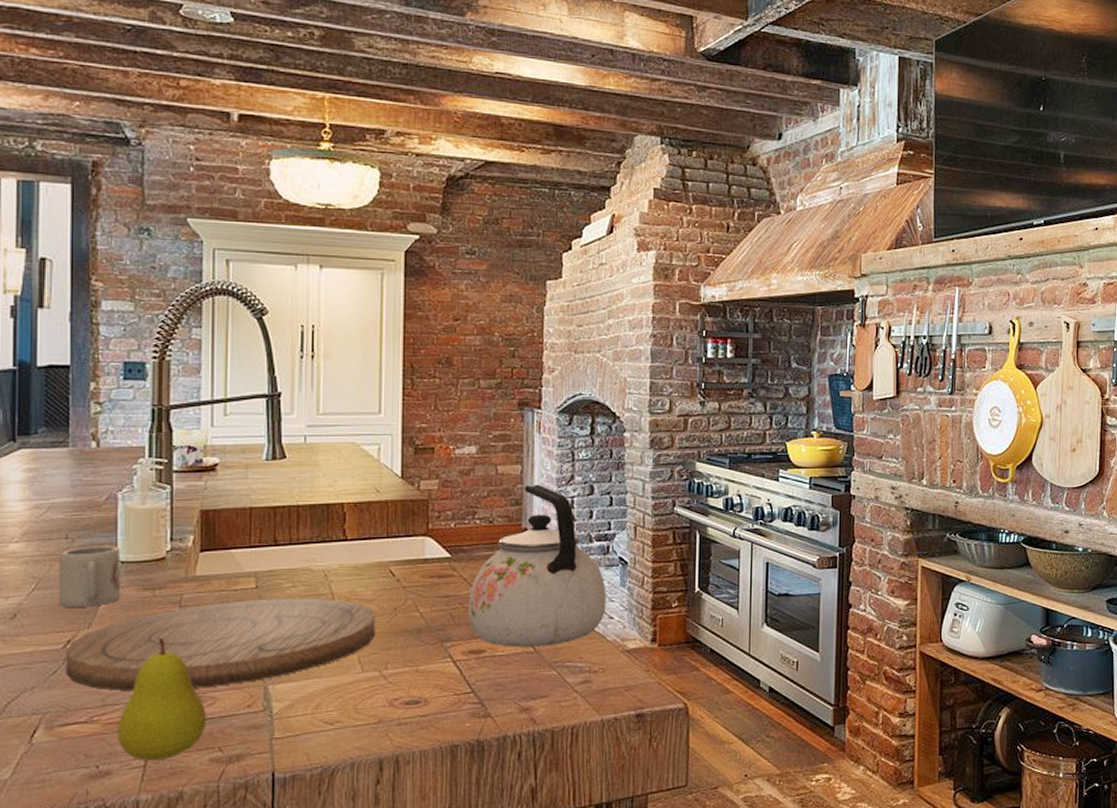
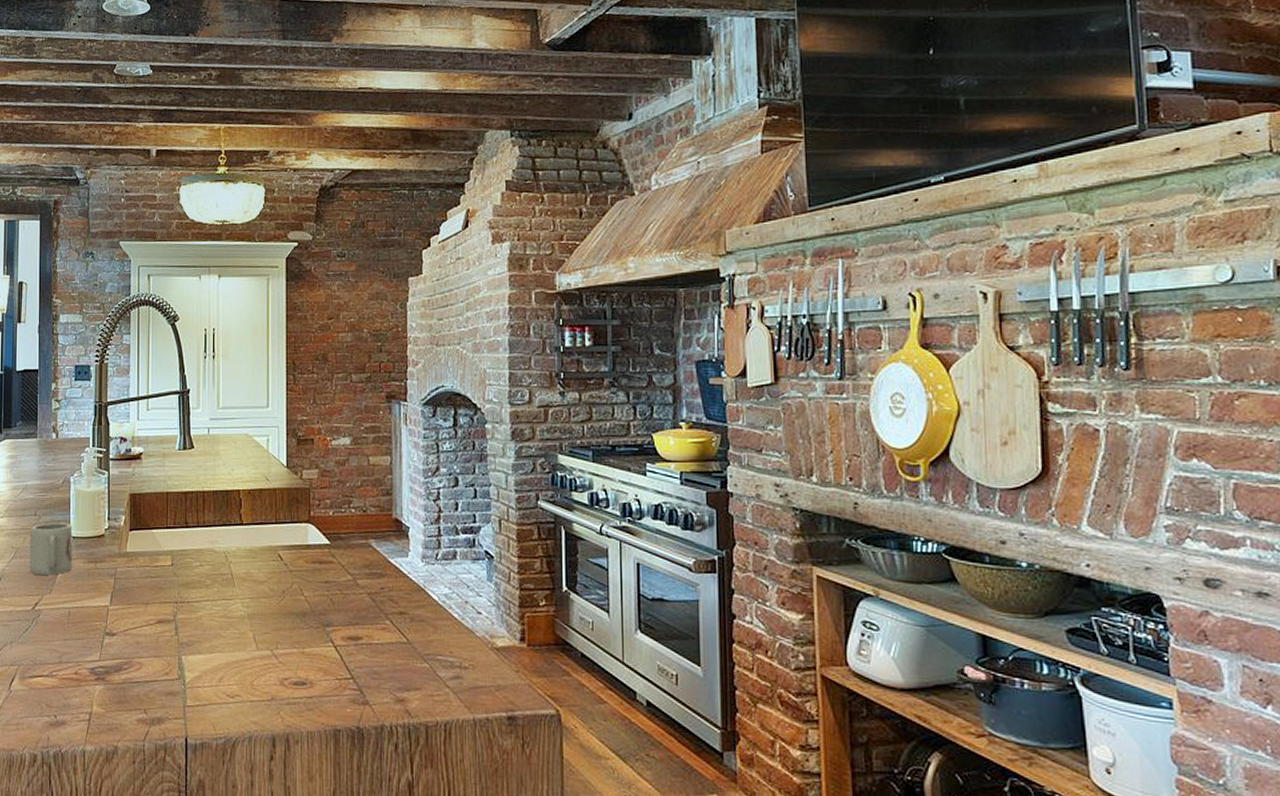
cutting board: present [65,598,376,691] -> none [34,575,268,654]
fruit: present [117,637,207,761] -> none [69,605,135,716]
kettle: present [468,484,607,647] -> none [346,475,474,638]

